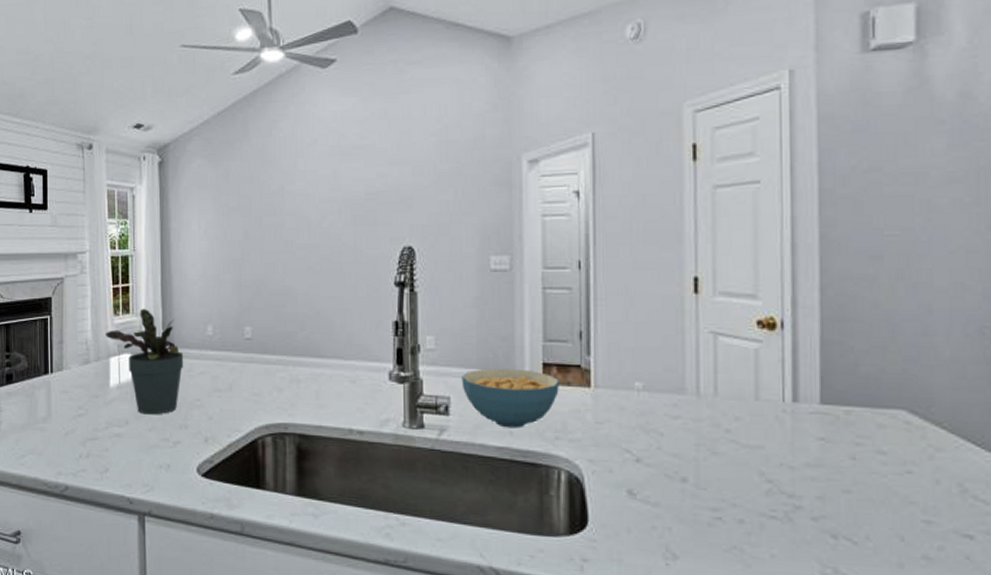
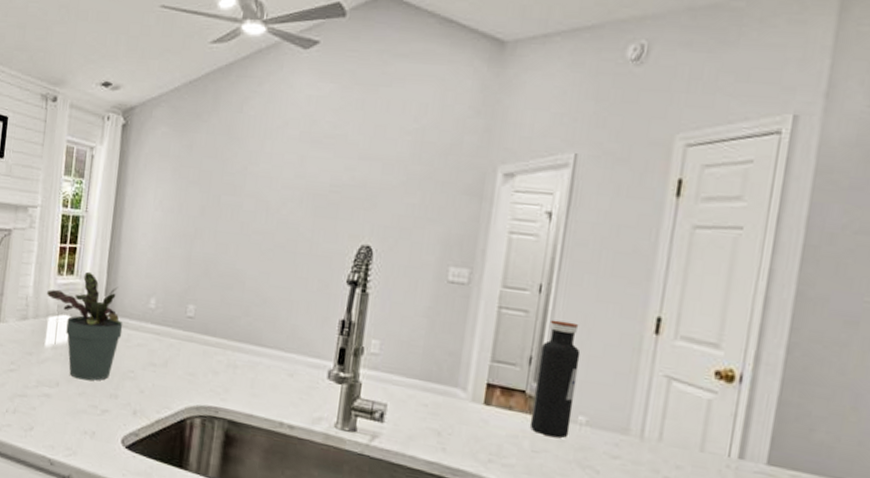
cereal bowl: present [461,368,559,429] -> none [400,380,501,446]
water bottle: none [588,293,628,407] -> present [529,319,581,439]

